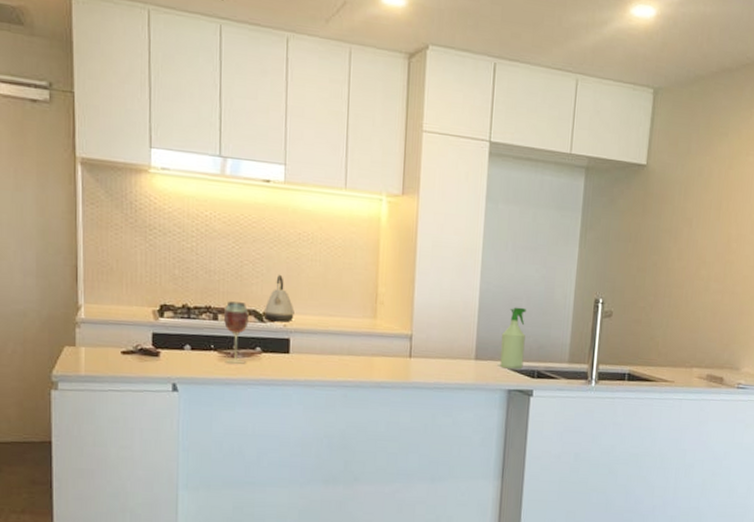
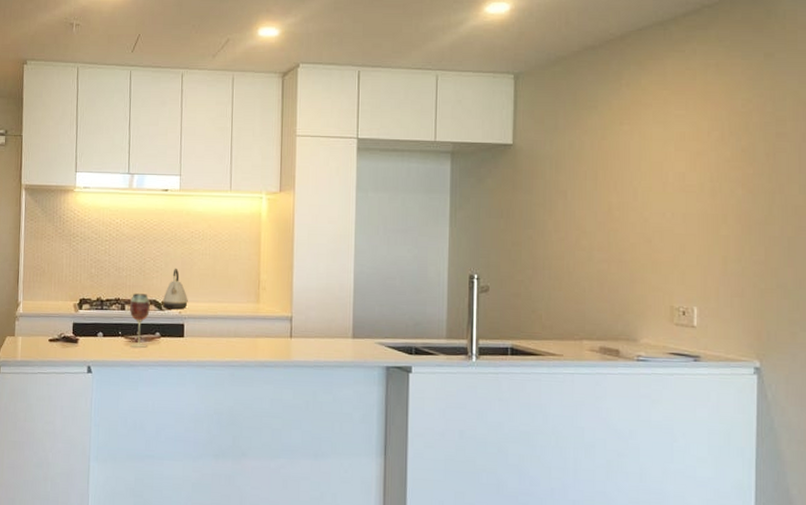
spray bottle: present [500,307,526,370] -> none [377,286,401,346]

